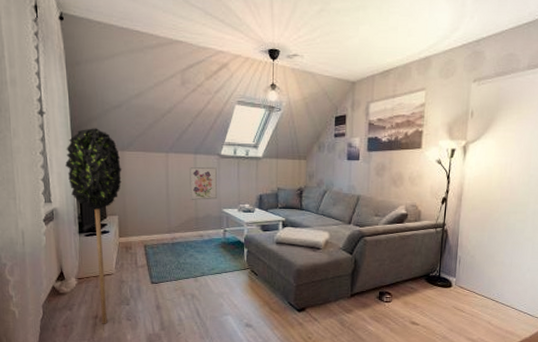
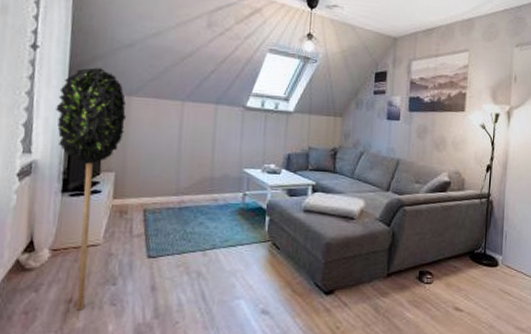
wall art: present [188,166,218,200] -> none [205,118,242,158]

